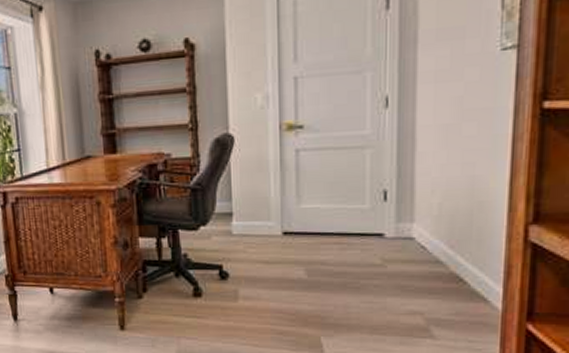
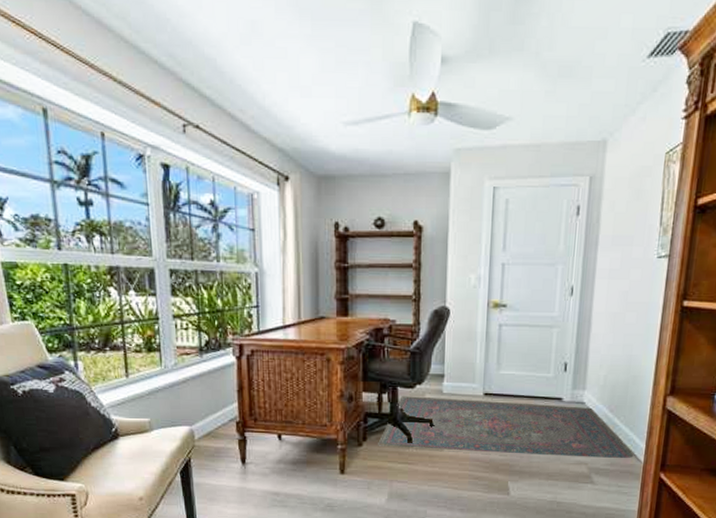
rug: none [160,239,502,313] -> present [378,396,643,464]

